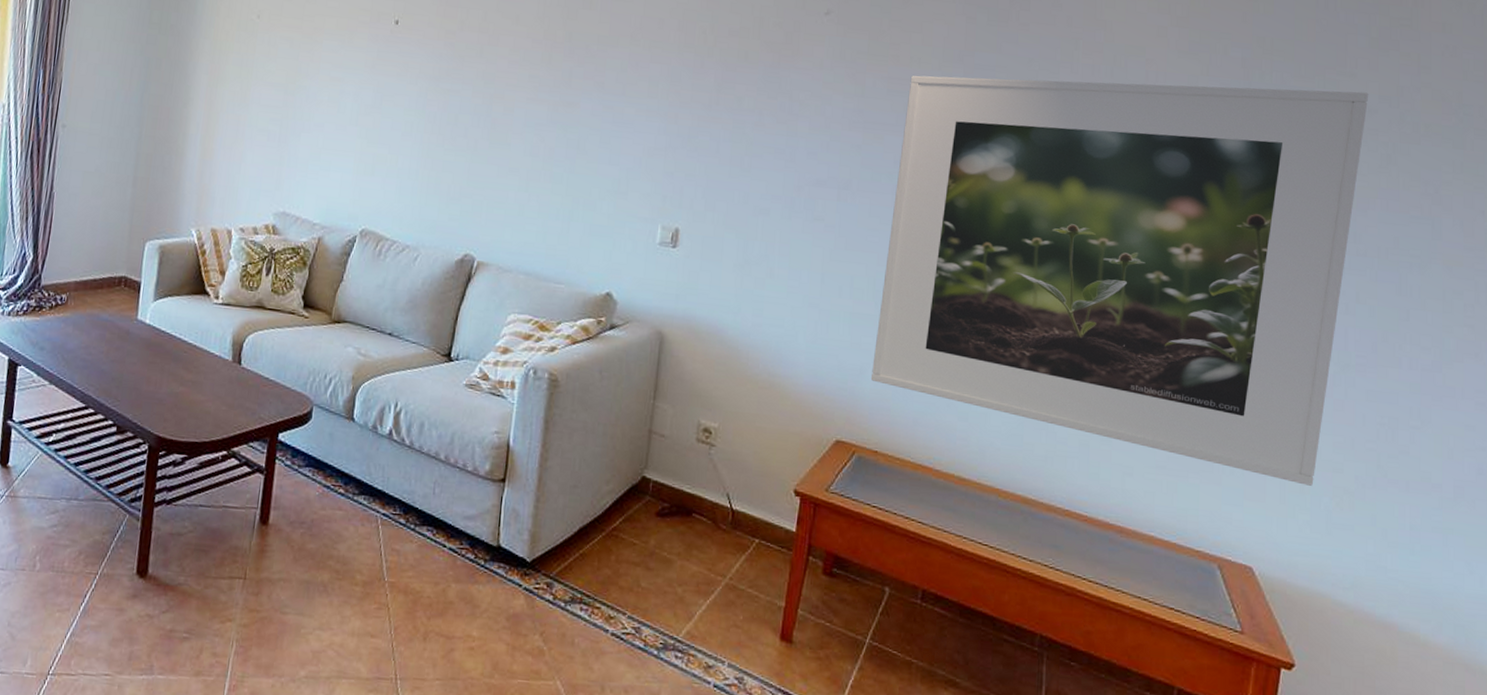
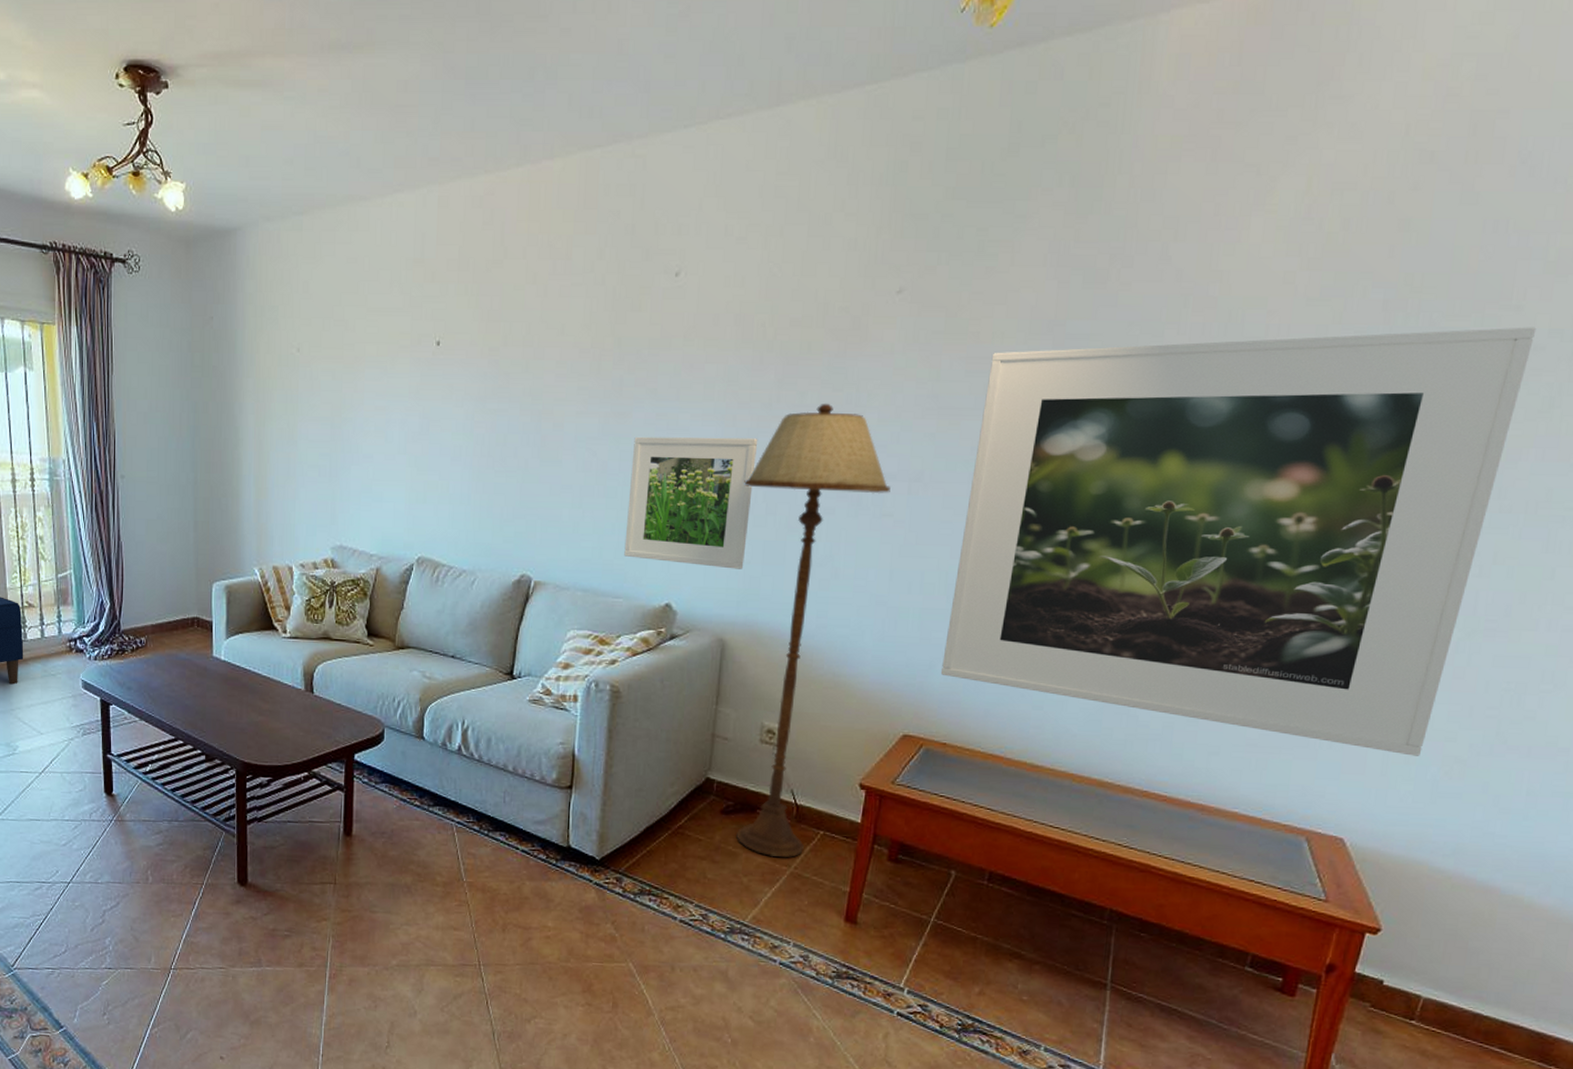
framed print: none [567,126,699,263] -> present [624,436,758,569]
floor lamp: none [671,108,821,567] -> present [736,403,891,858]

